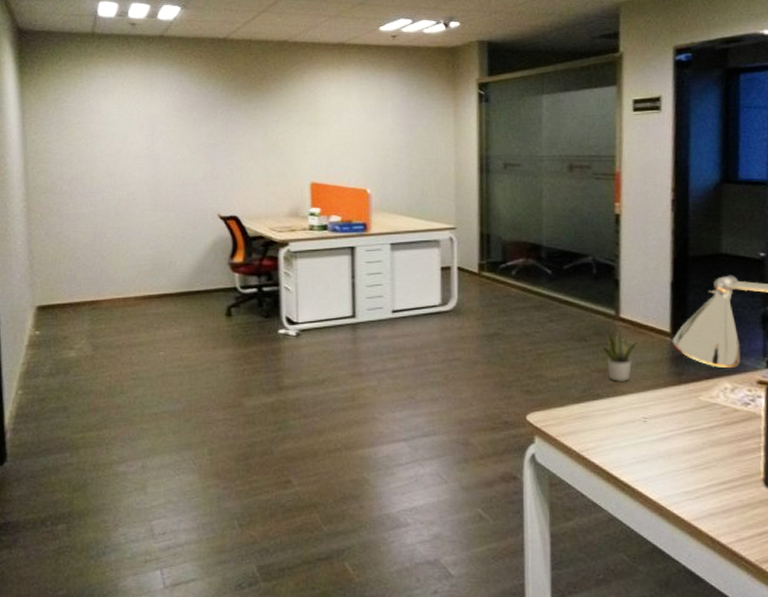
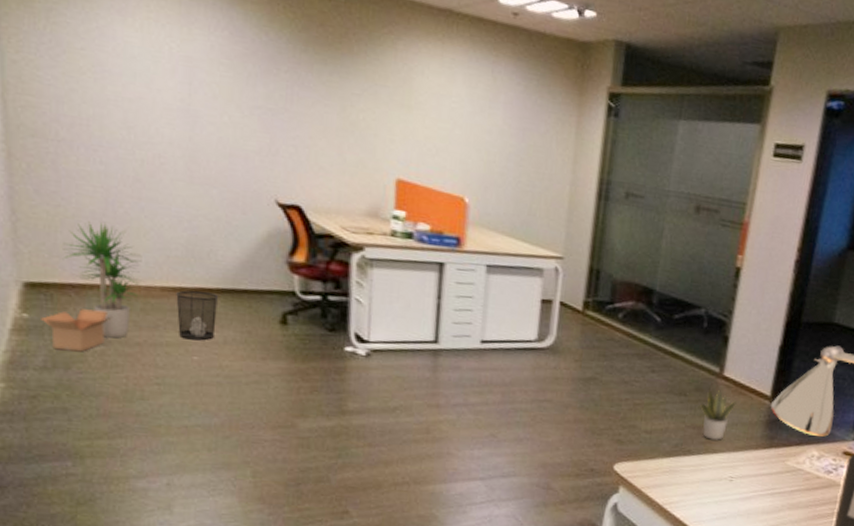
cardboard box: none [48,322,98,358] -> present [41,309,111,352]
potted plant: none [64,252,121,344] -> present [62,221,142,338]
waste bin: none [146,297,177,338] -> present [176,290,218,341]

